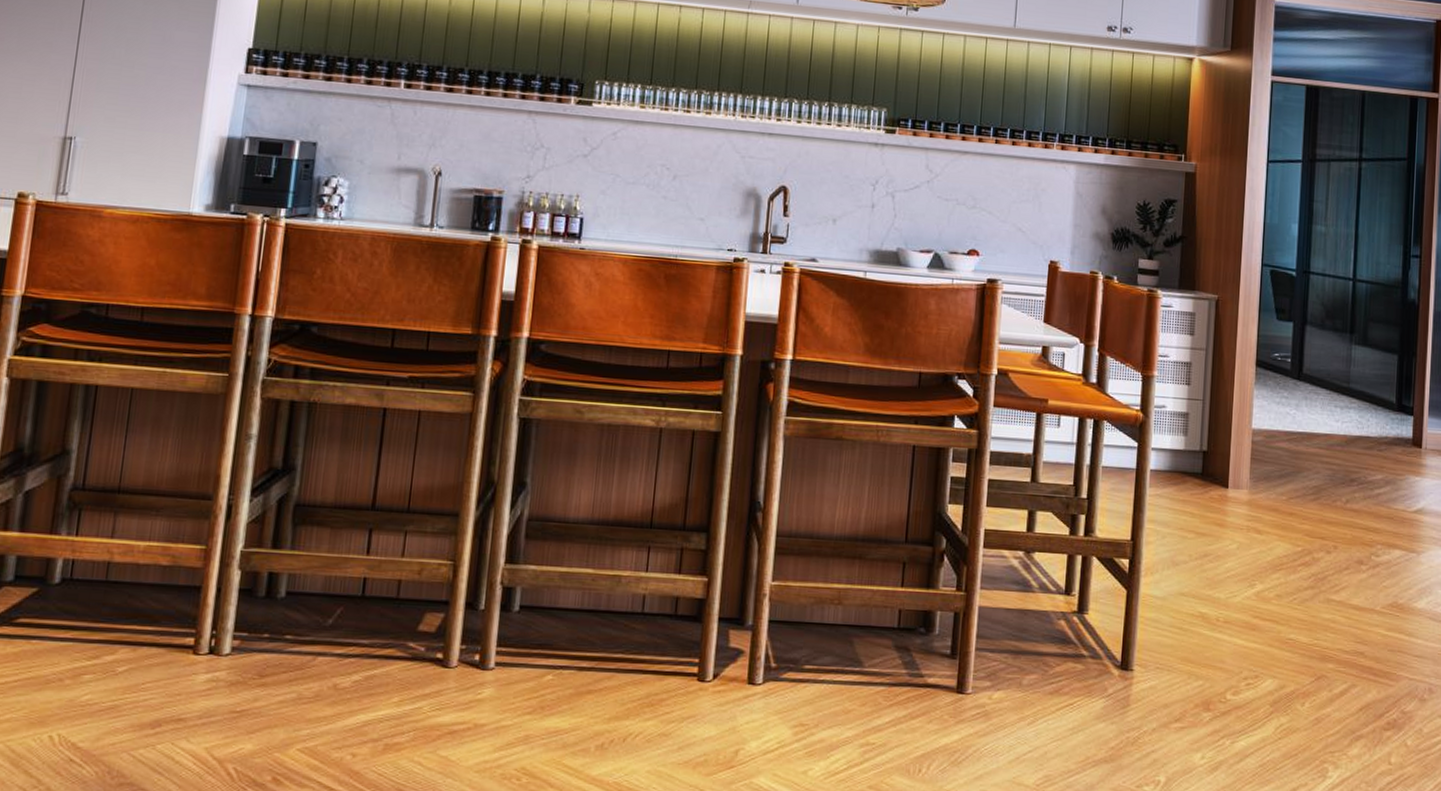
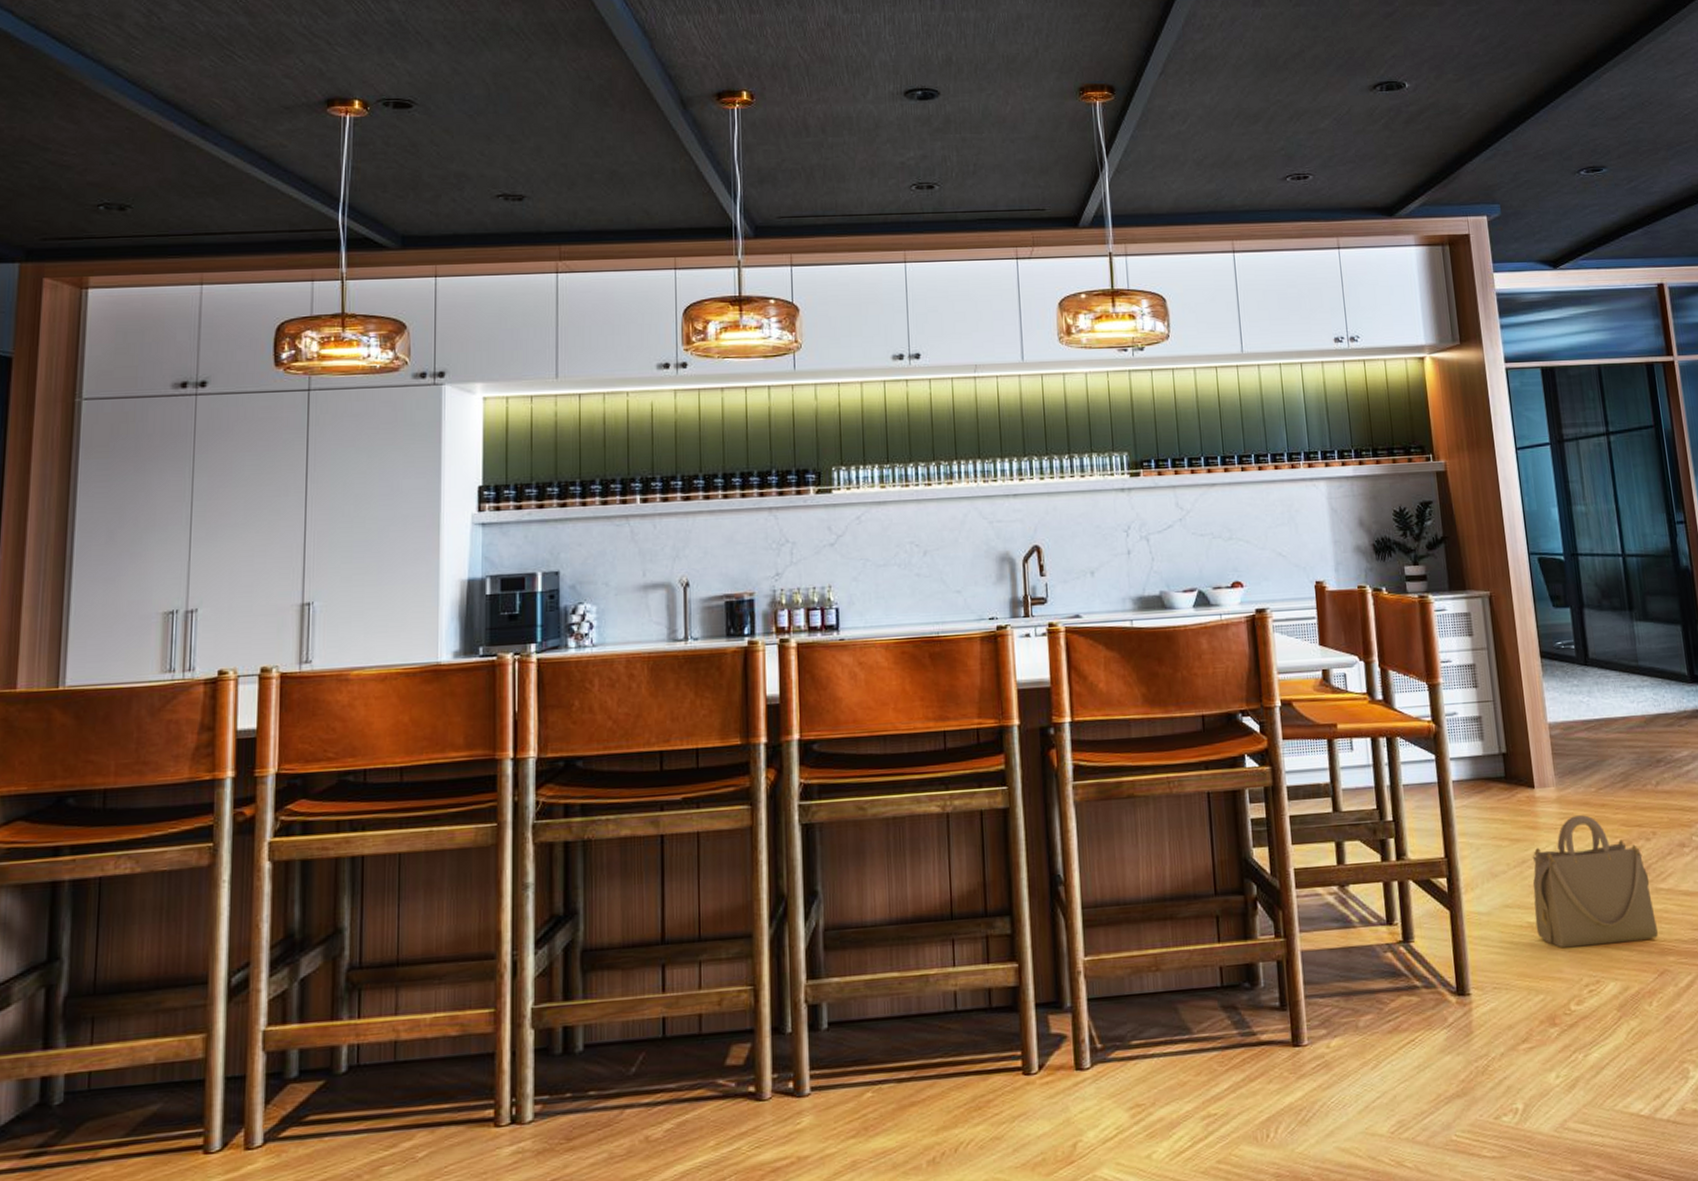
handbag: none [1206,520,1323,645] -> present [1532,815,1658,948]

